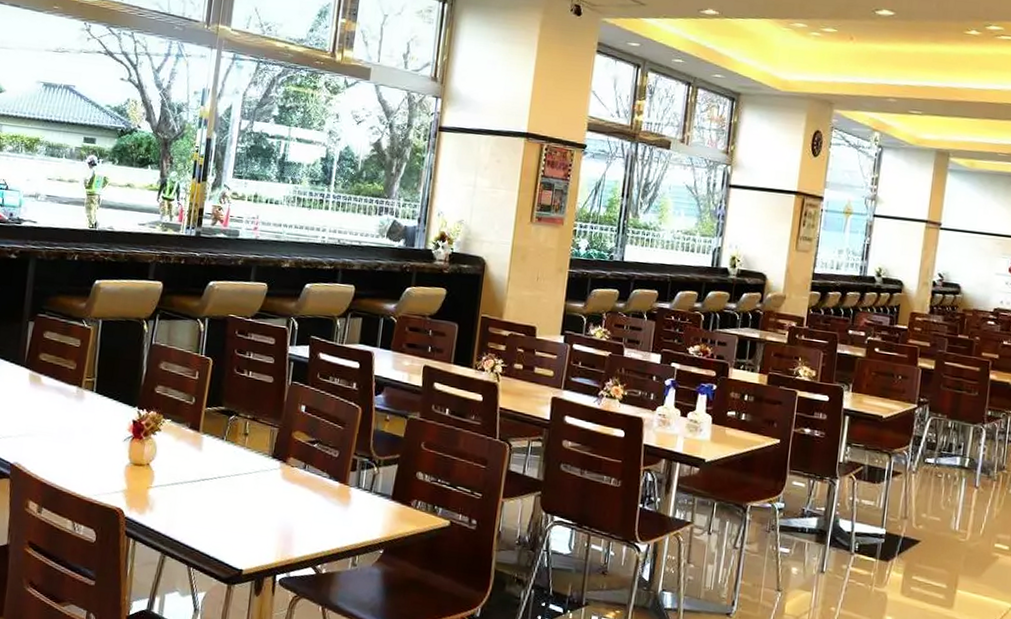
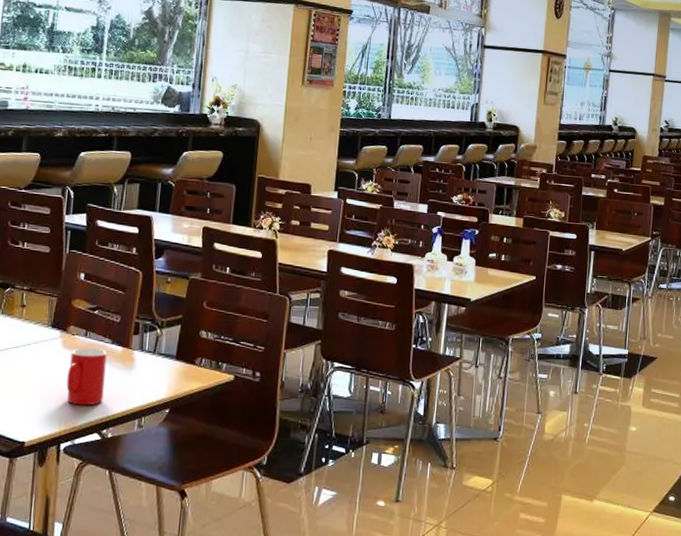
cup: none [284,480,325,540] -> present [66,347,107,406]

